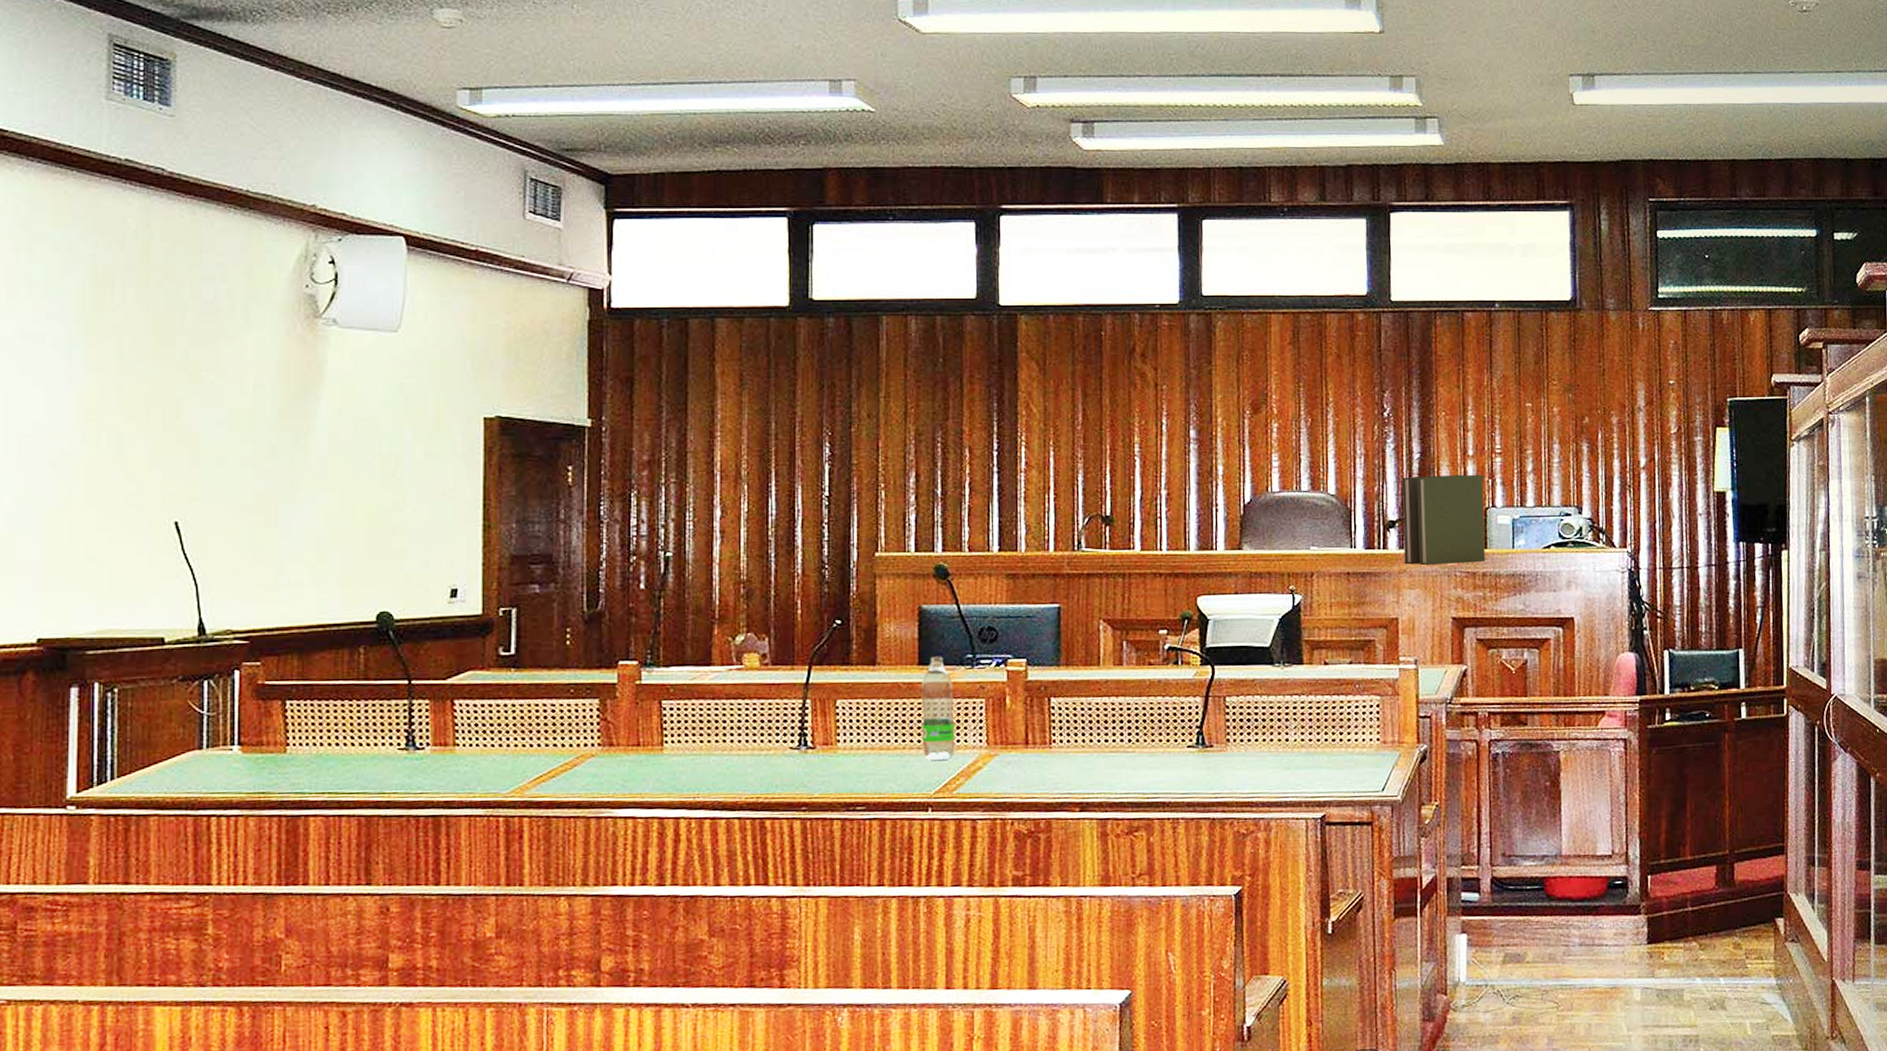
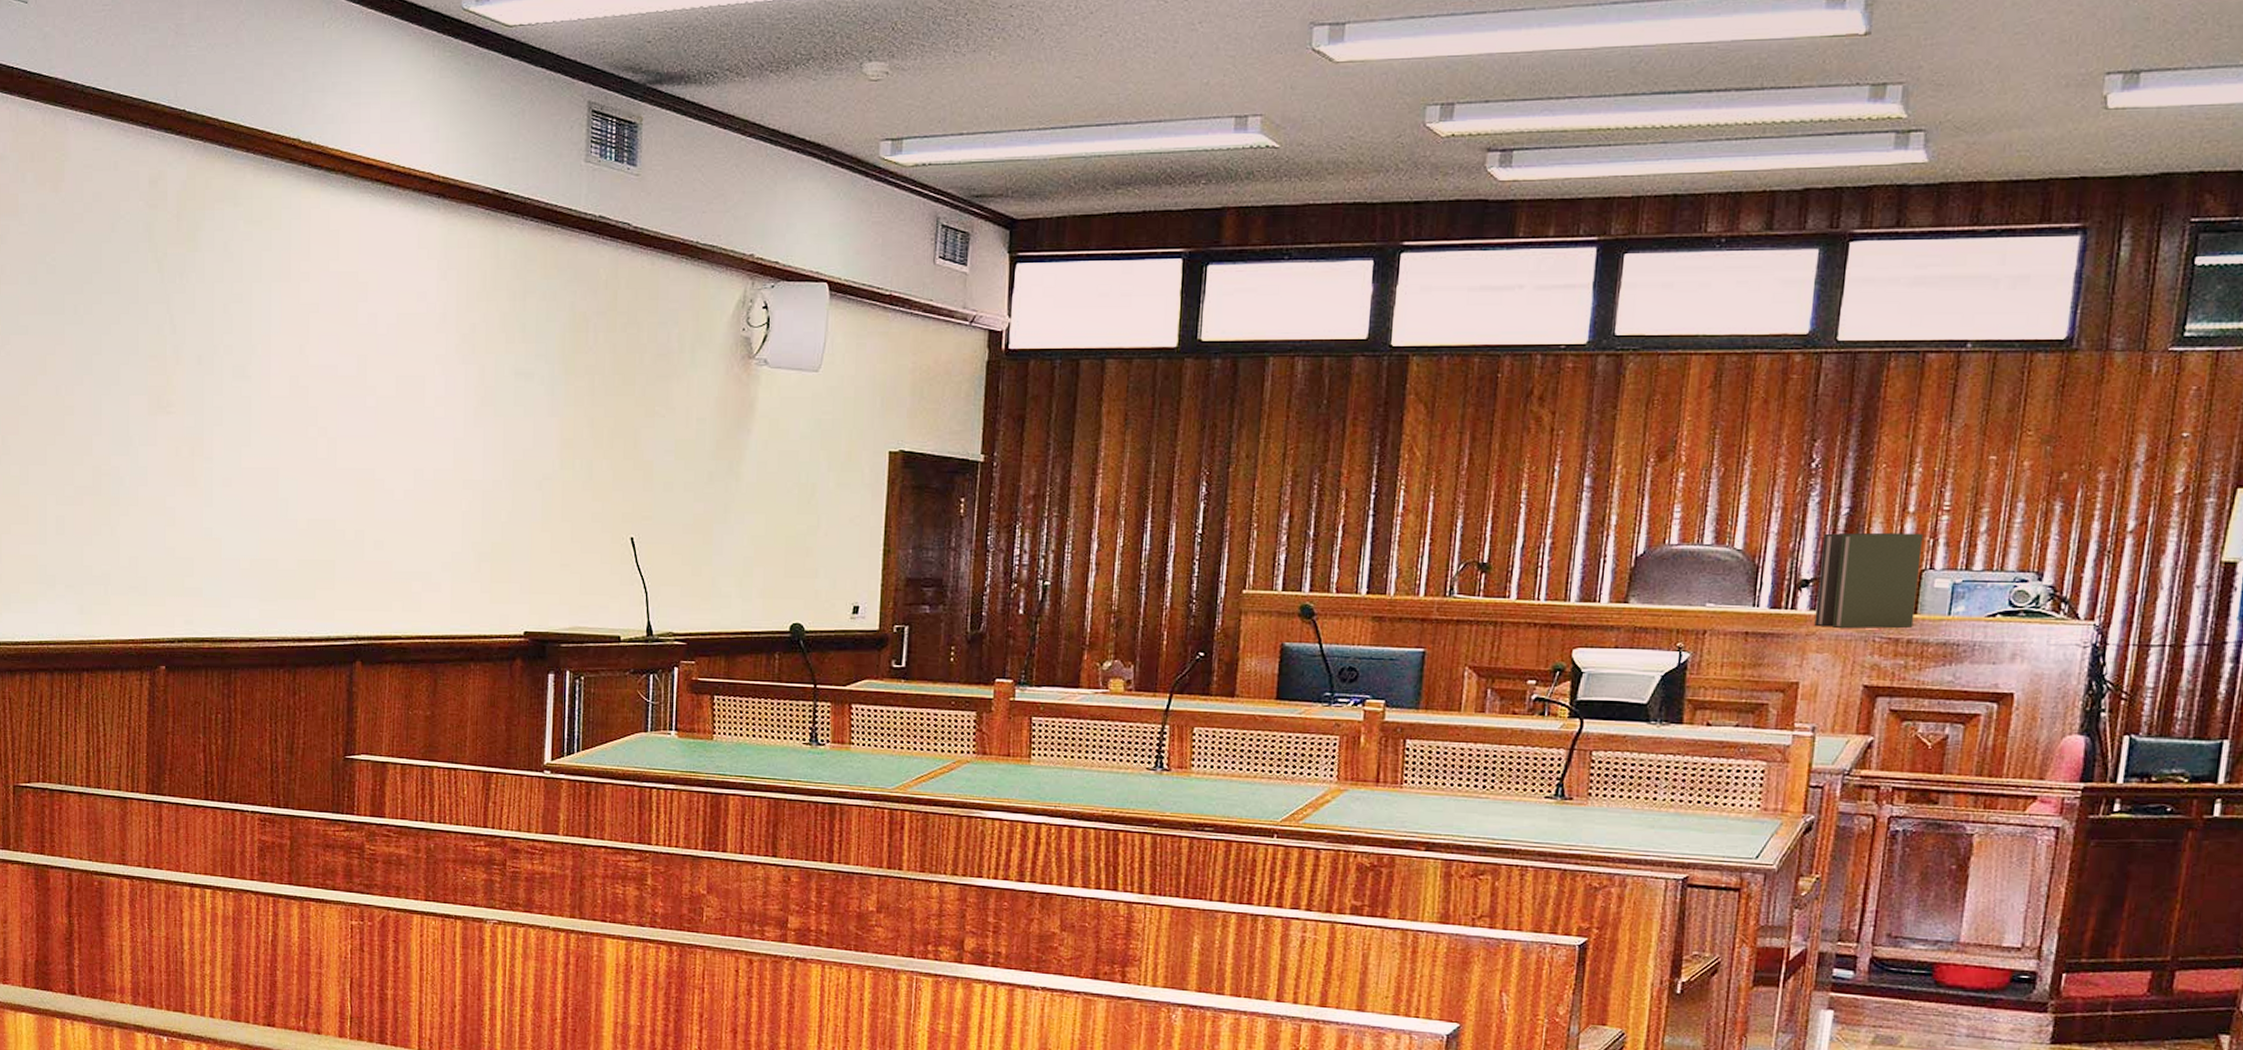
bottle: present [921,656,955,760] -> none [1273,692,1309,791]

